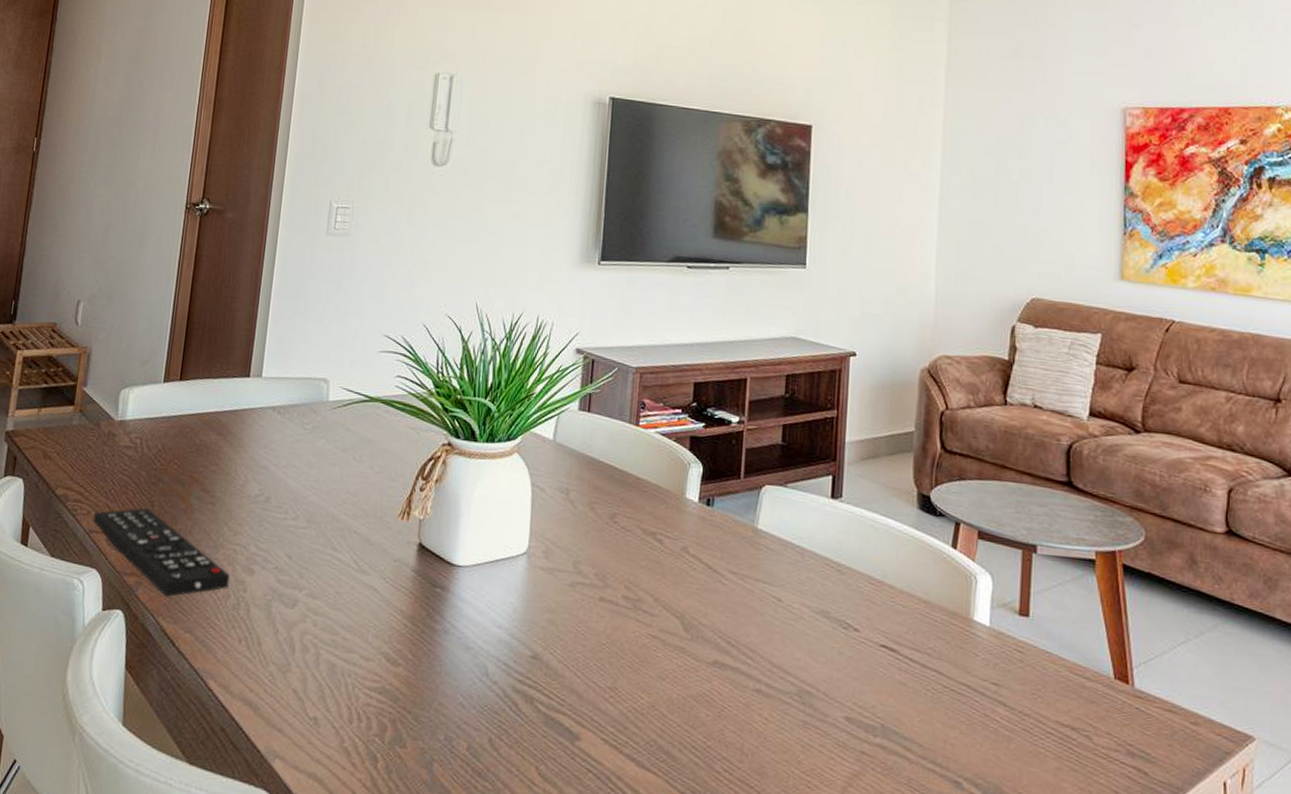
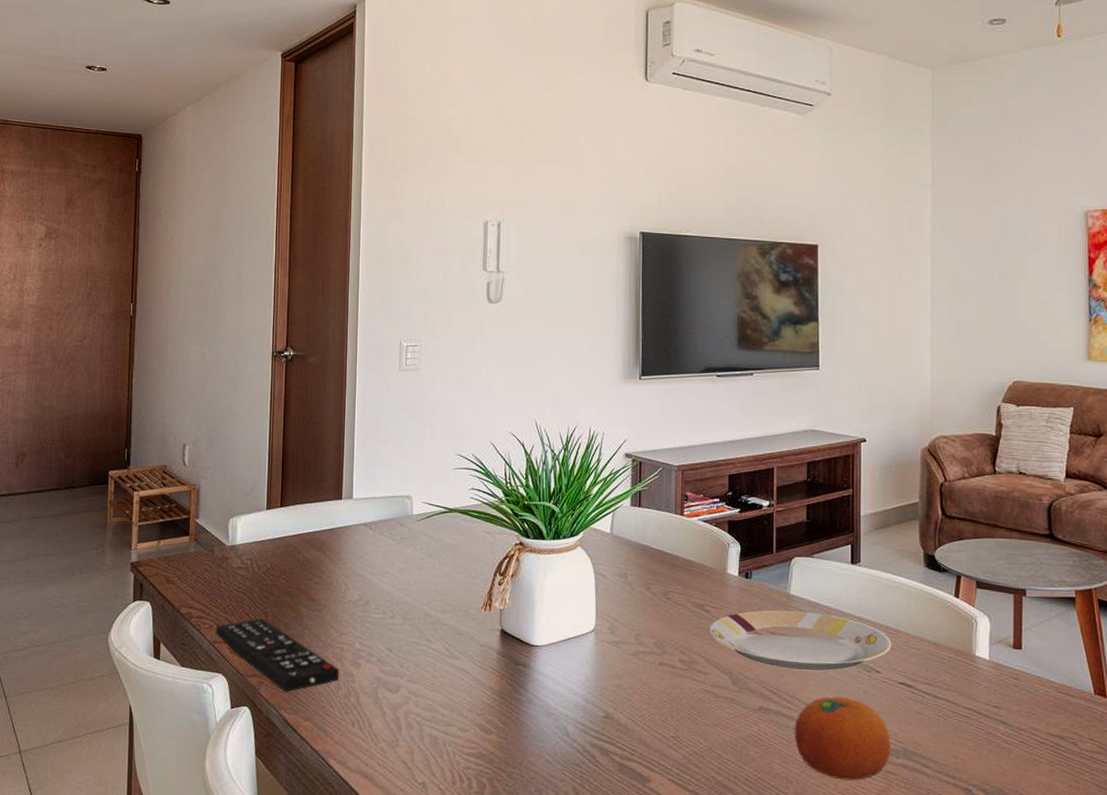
plate: none [660,544,875,624] -> present [709,610,892,672]
fruit: none [753,654,868,760] -> present [794,696,891,781]

